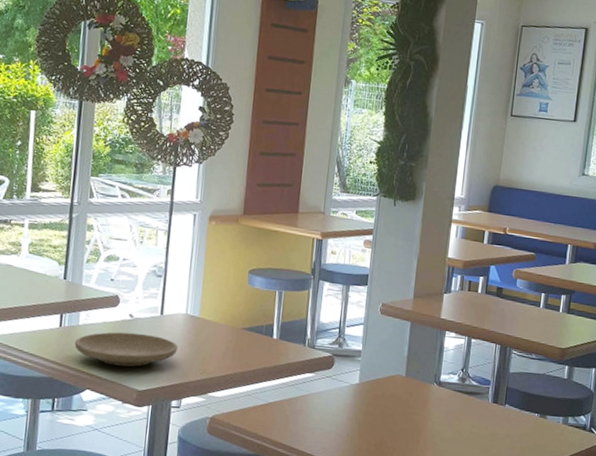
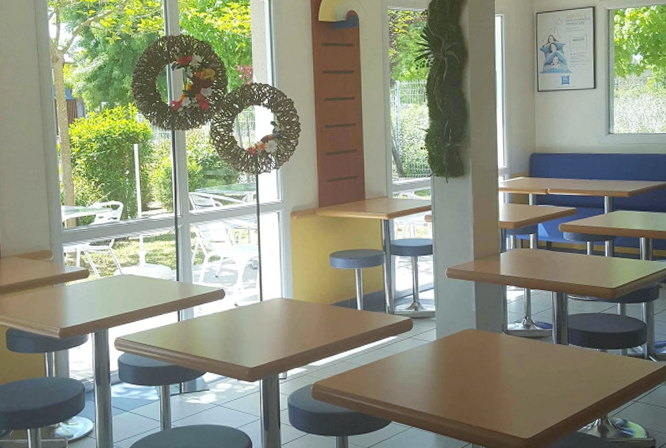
plate: present [74,332,178,367] -> none [192,319,279,349]

